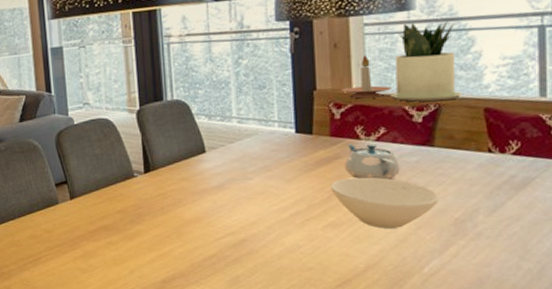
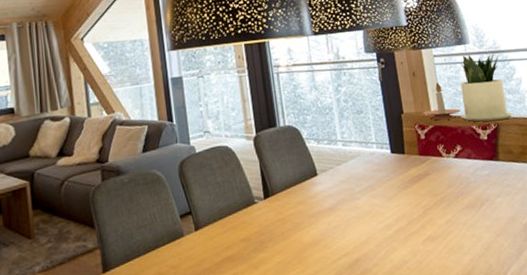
bowl: present [331,177,439,229] -> none [425,191,510,239]
teapot: present [344,143,400,180] -> none [433,160,477,193]

